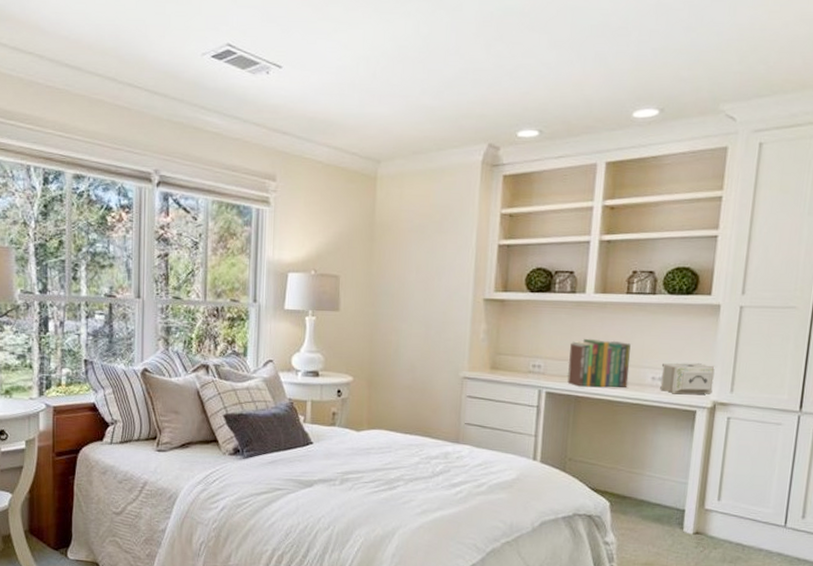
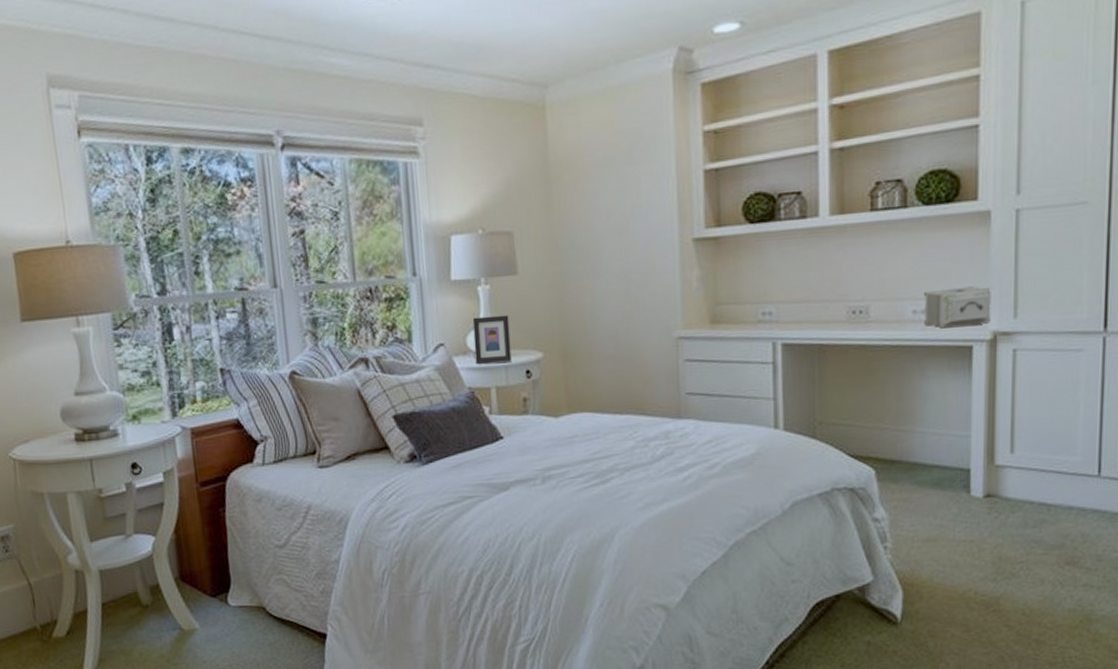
picture frame: none [297,341,328,381] -> present [472,315,512,364]
books: present [567,338,631,388] -> none [805,270,883,334]

